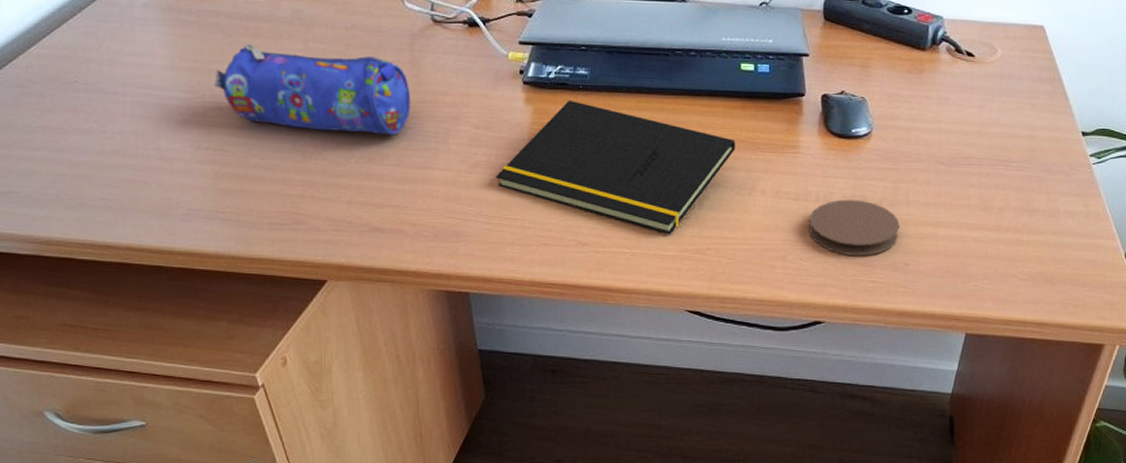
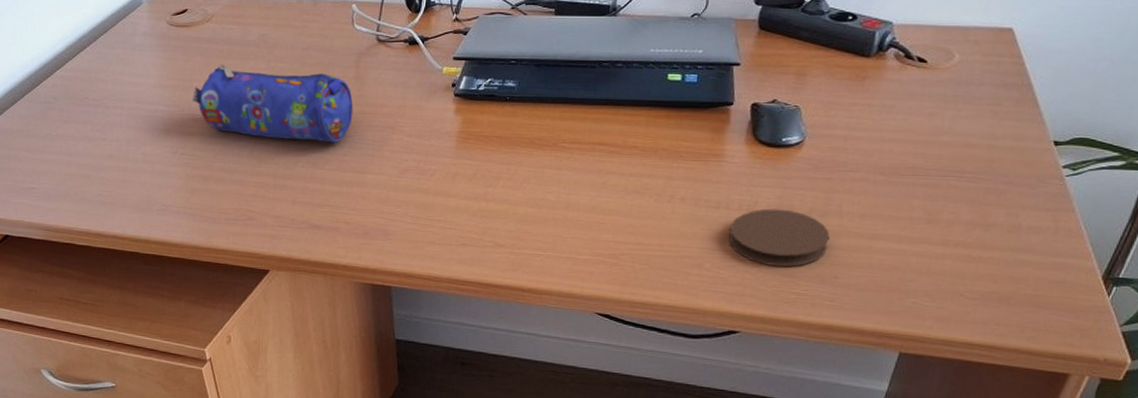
notepad: present [496,101,736,234] -> none [423,111,657,238]

